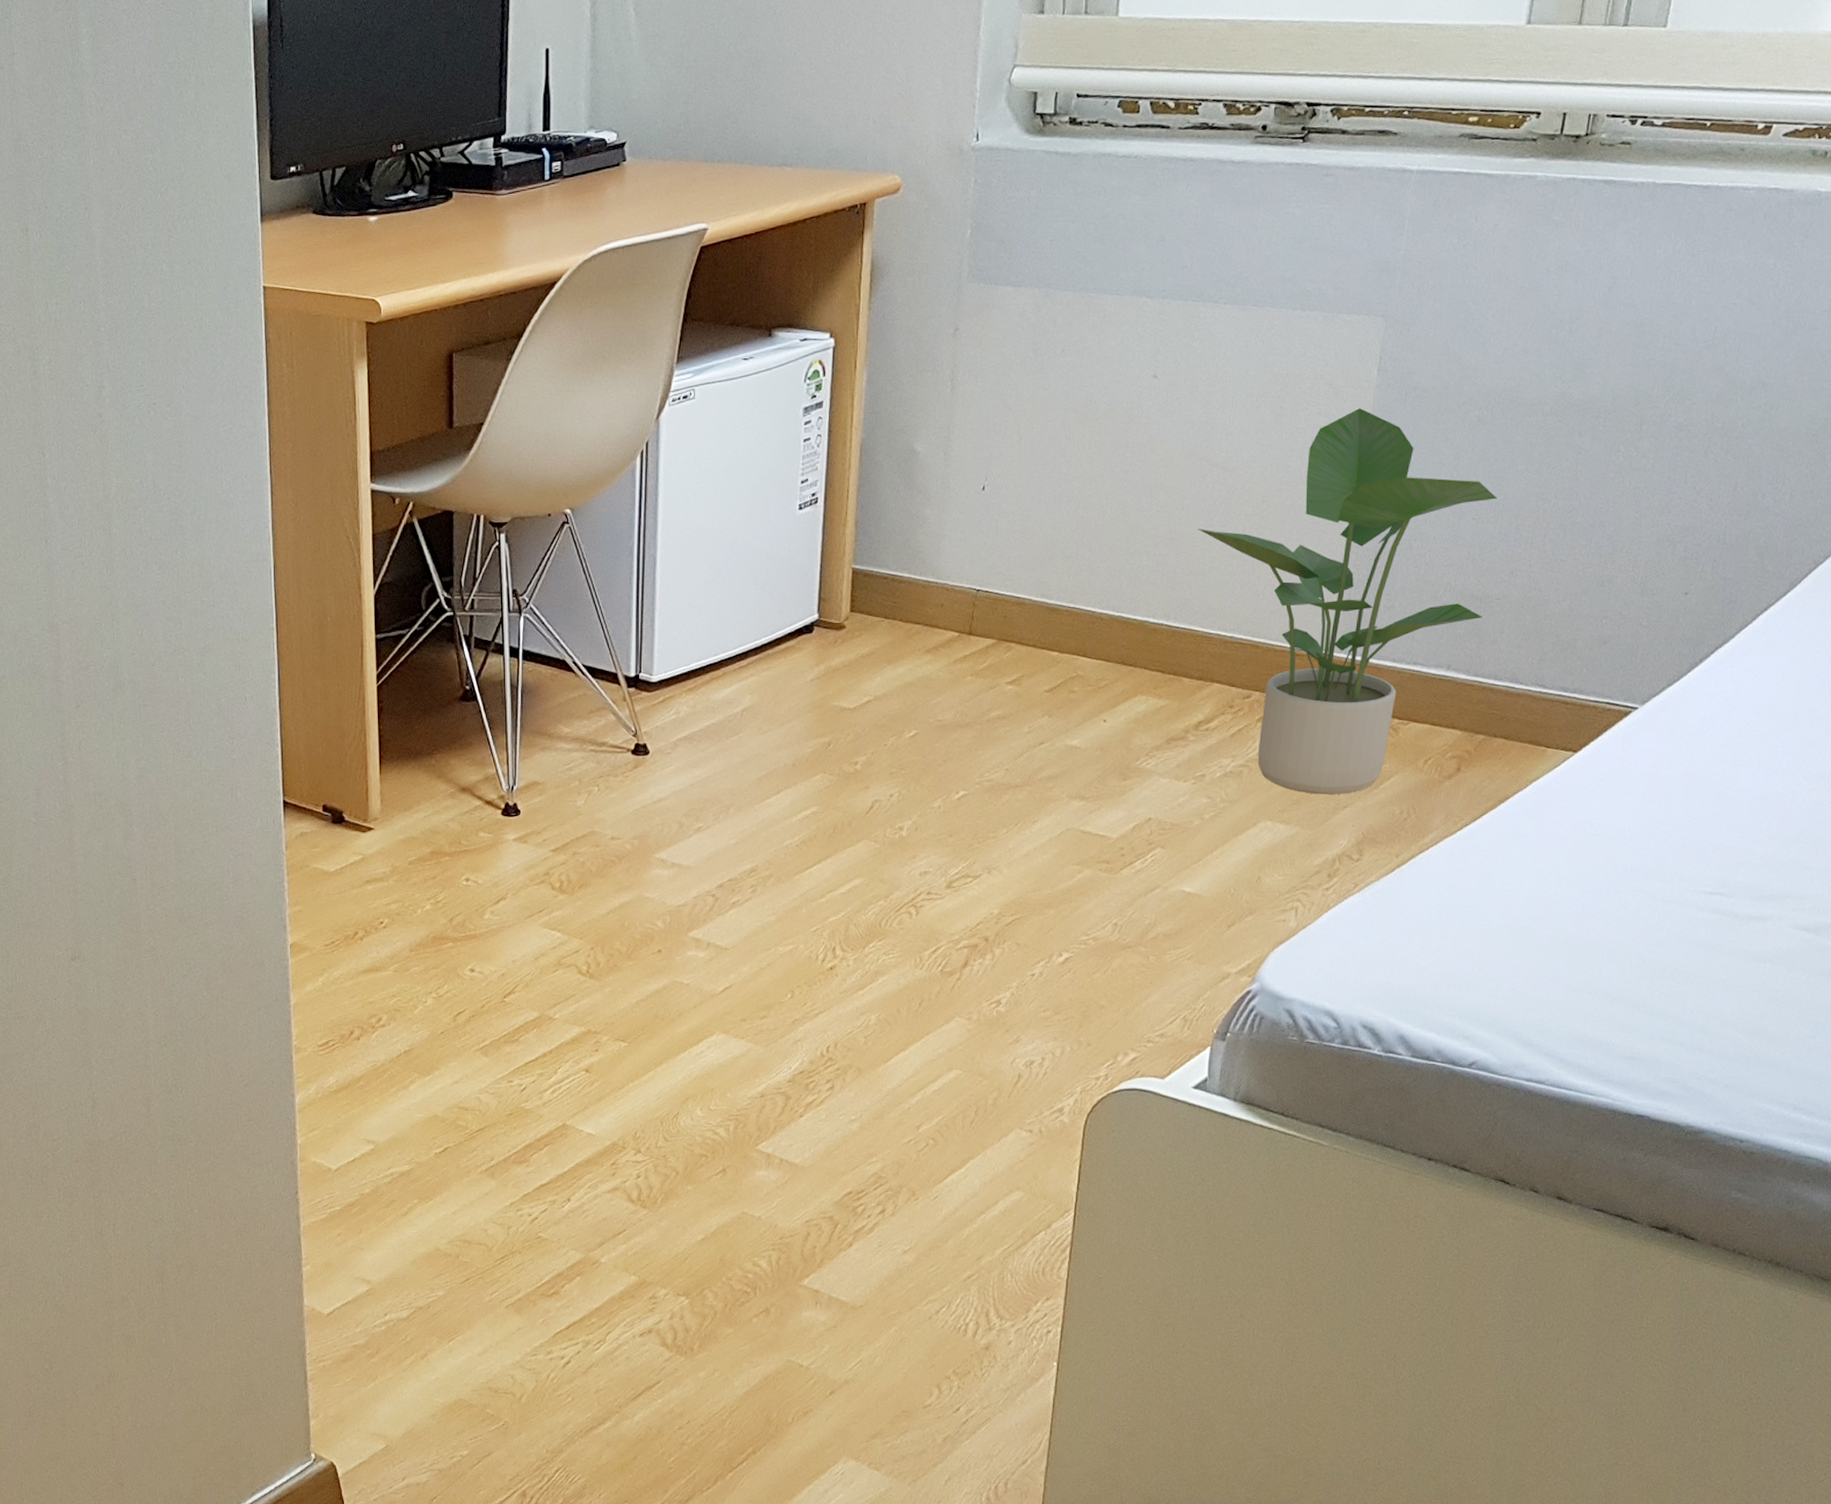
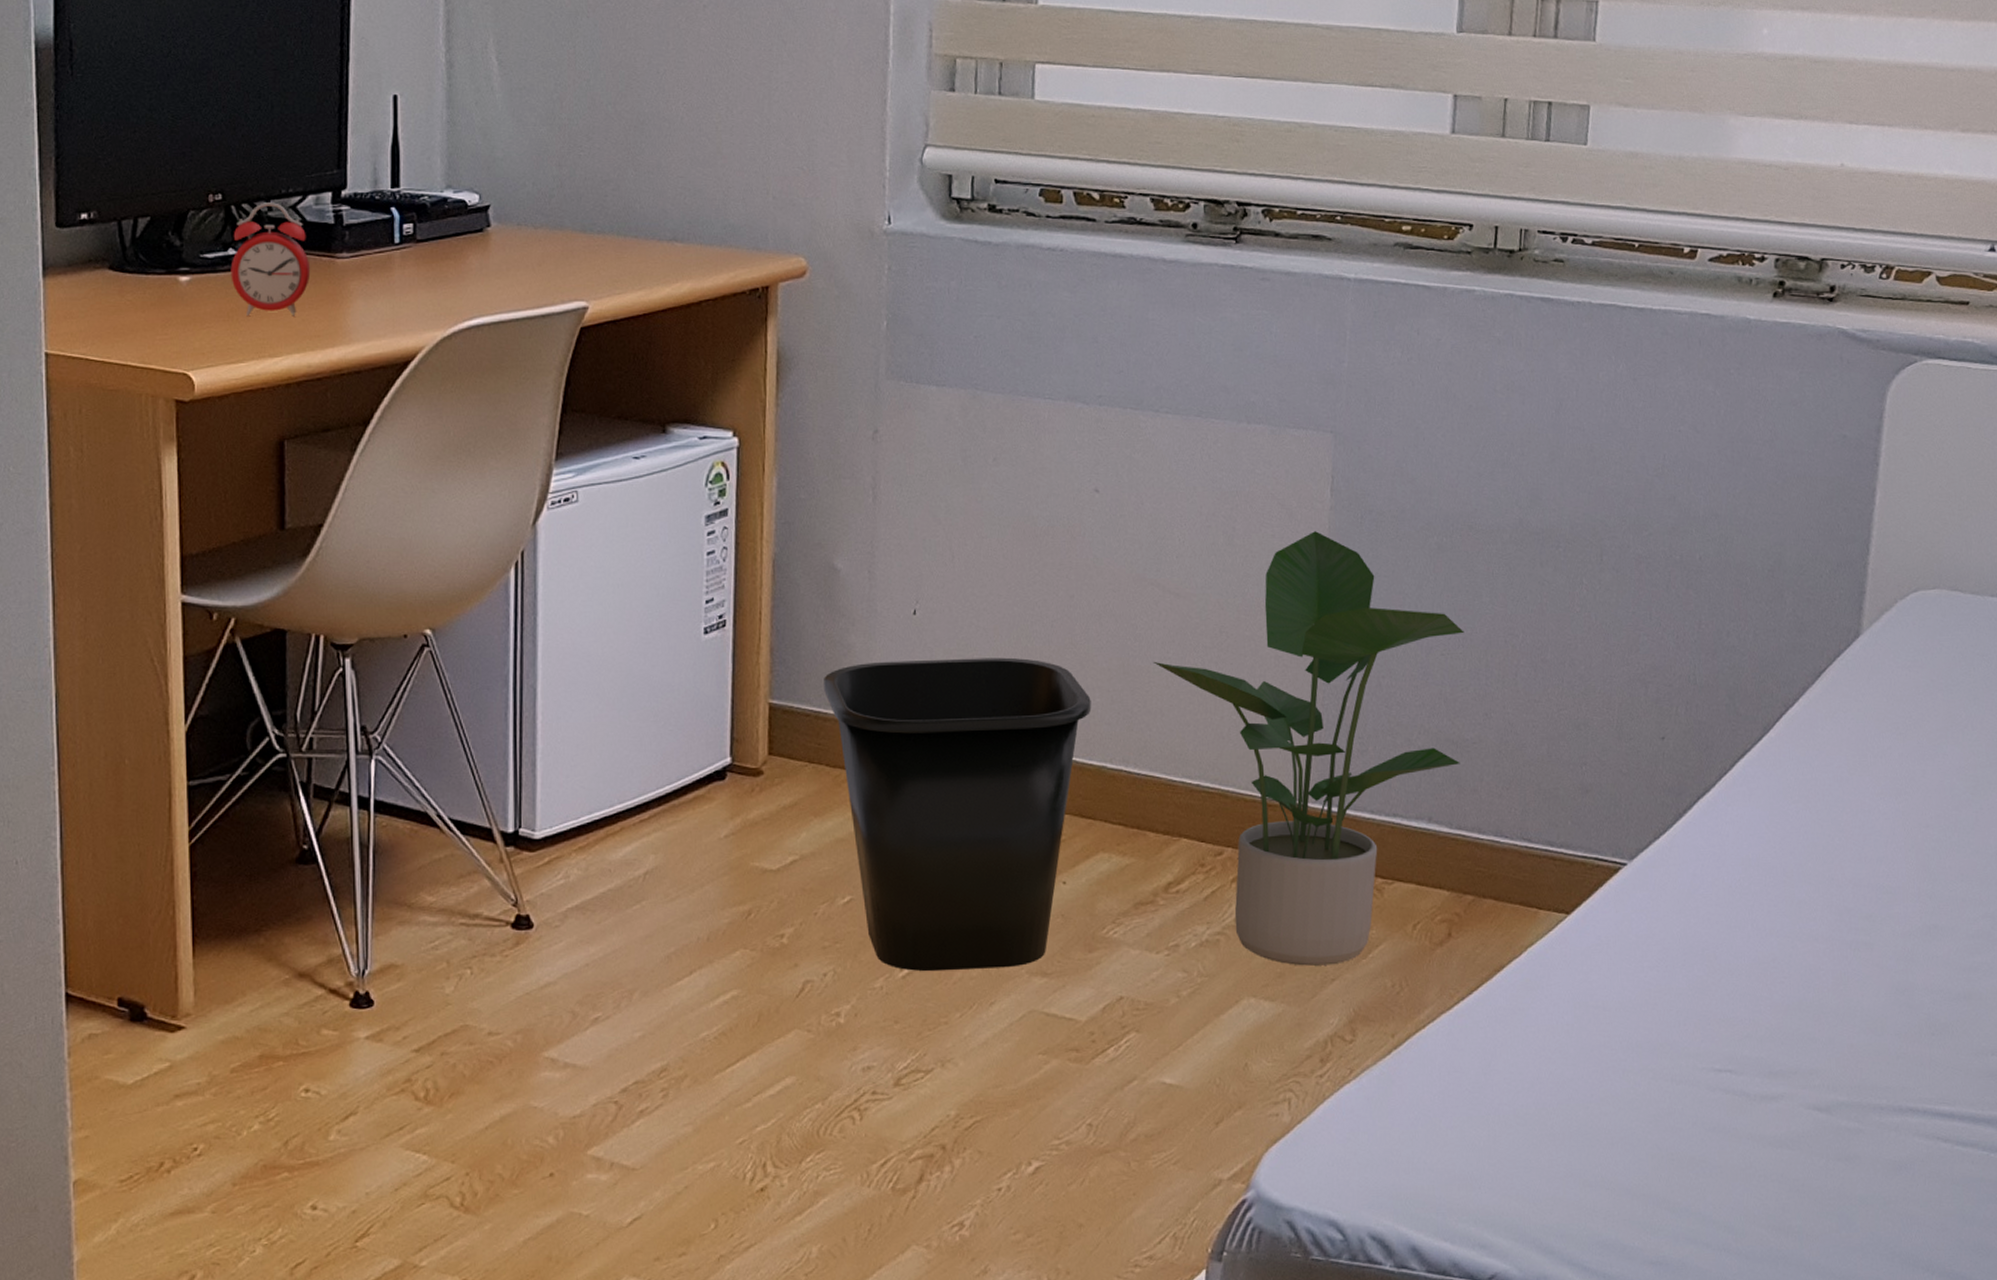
alarm clock: none [410,149,475,248] -> present [230,202,311,316]
waste bin: none [901,526,1139,795] -> present [824,657,1092,972]

